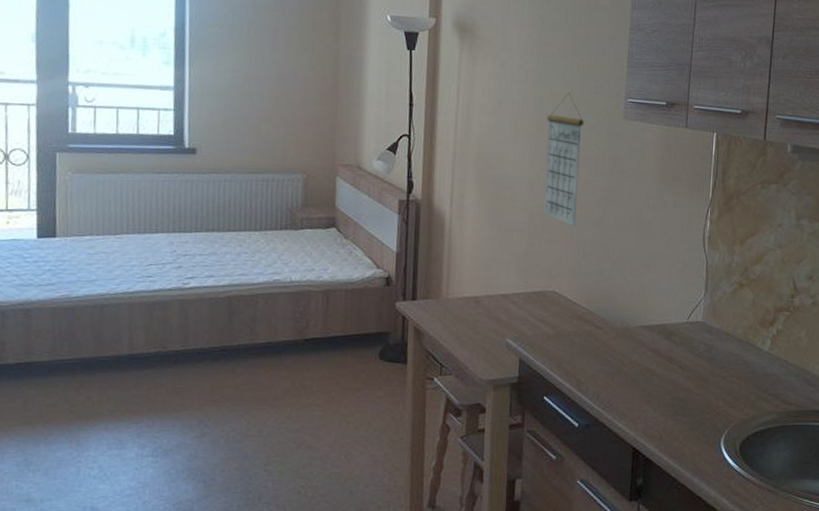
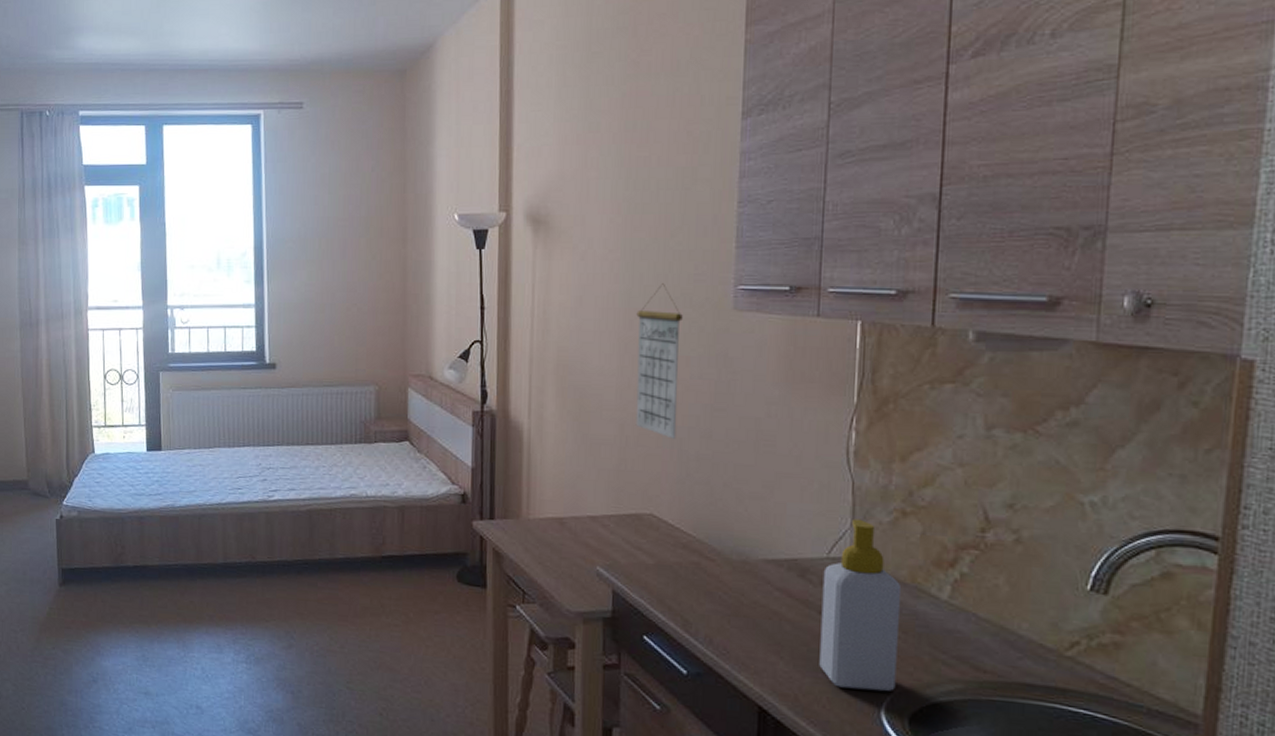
soap bottle: none [679,290,738,426] -> present [819,518,902,692]

